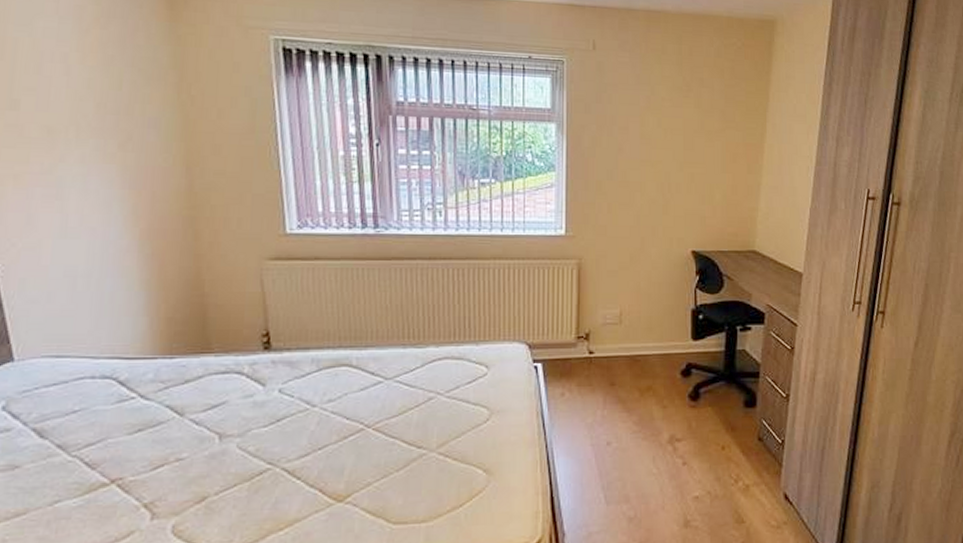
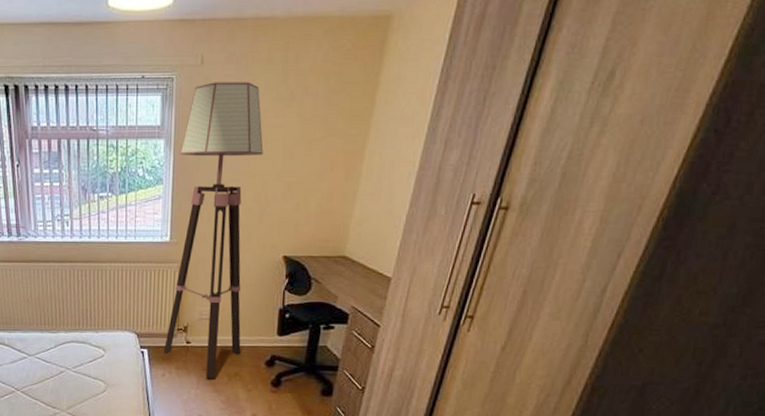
floor lamp: none [561,68,663,395] -> present [163,82,264,378]

